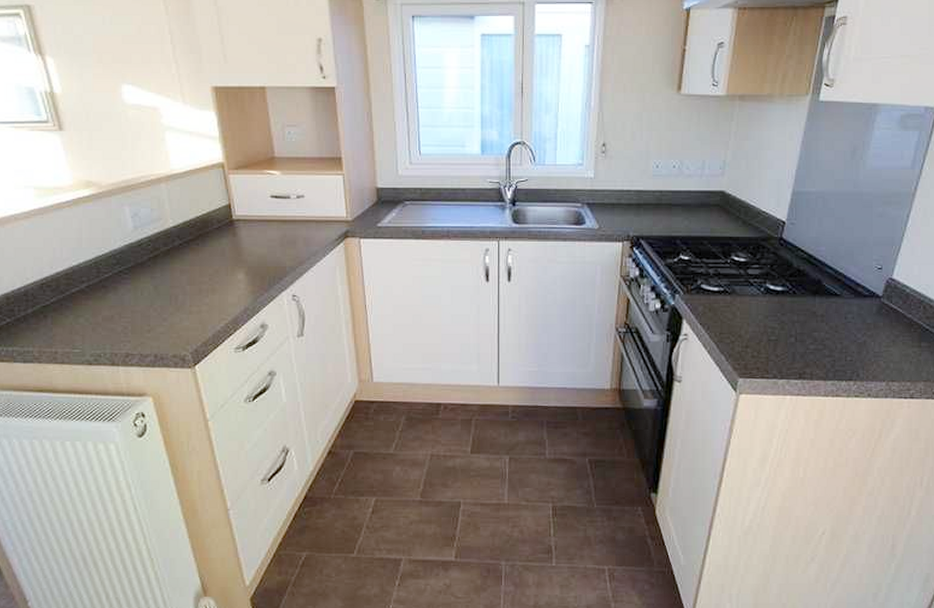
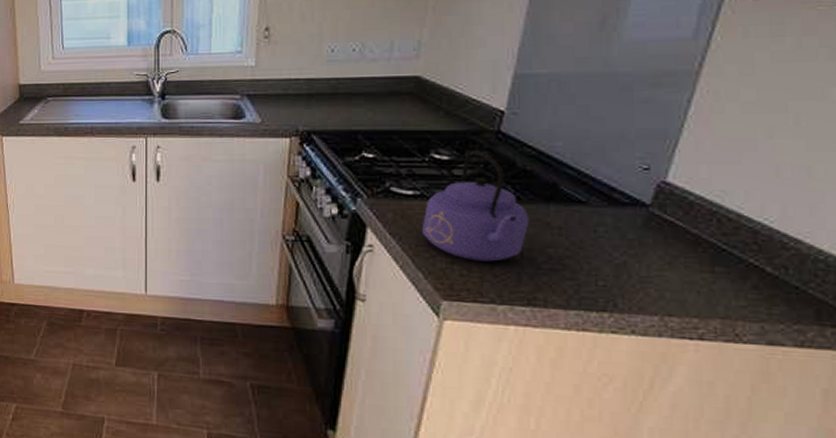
kettle: none [725,253,802,345] -> present [423,150,530,262]

